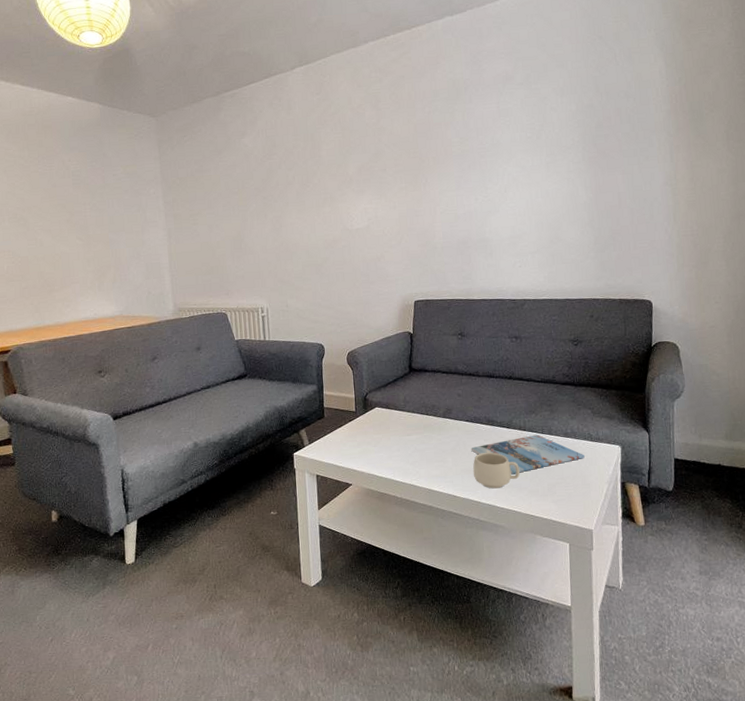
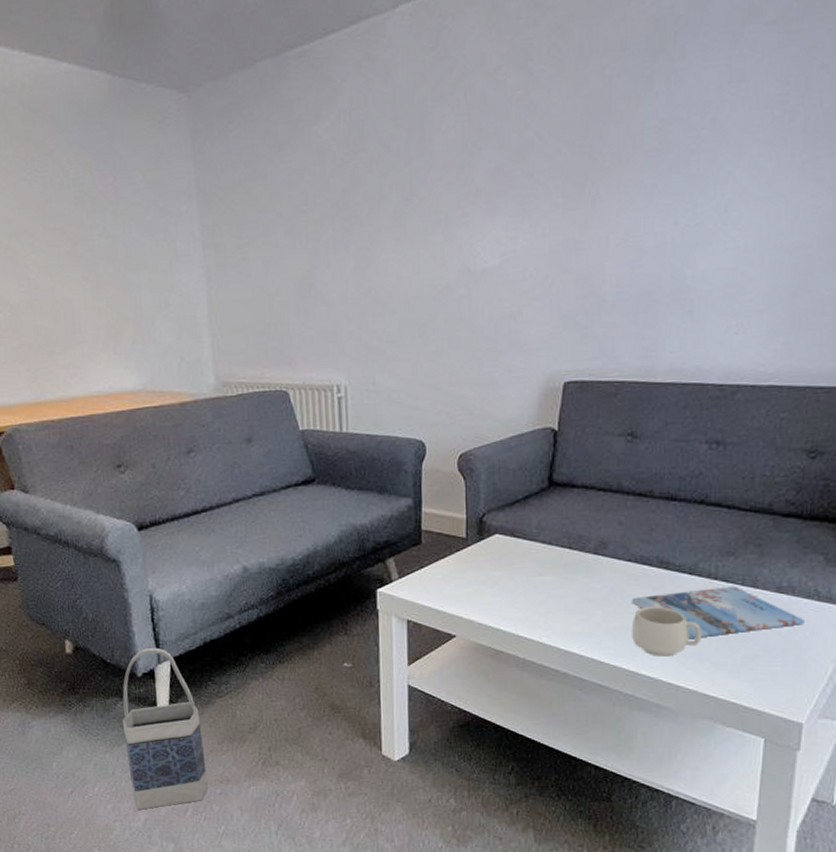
bag: none [97,511,166,650] -> present [122,647,208,810]

